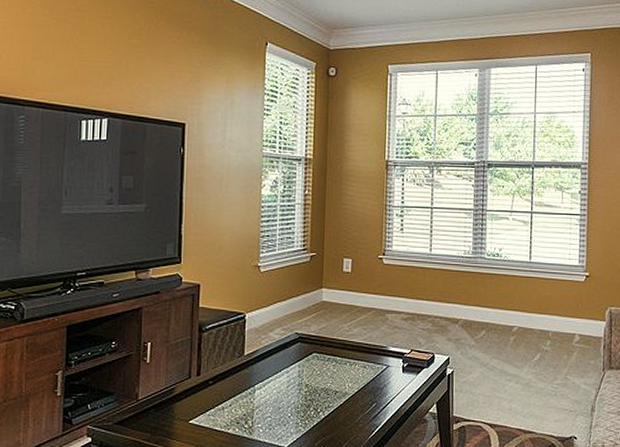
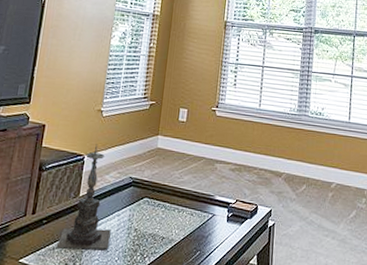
candle holder: none [225,301,281,408] -> present [56,144,111,249]

